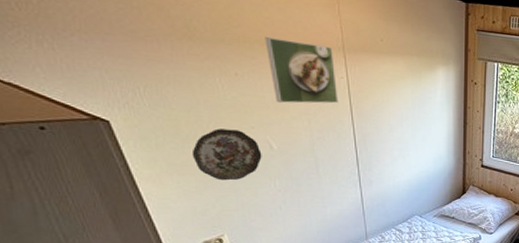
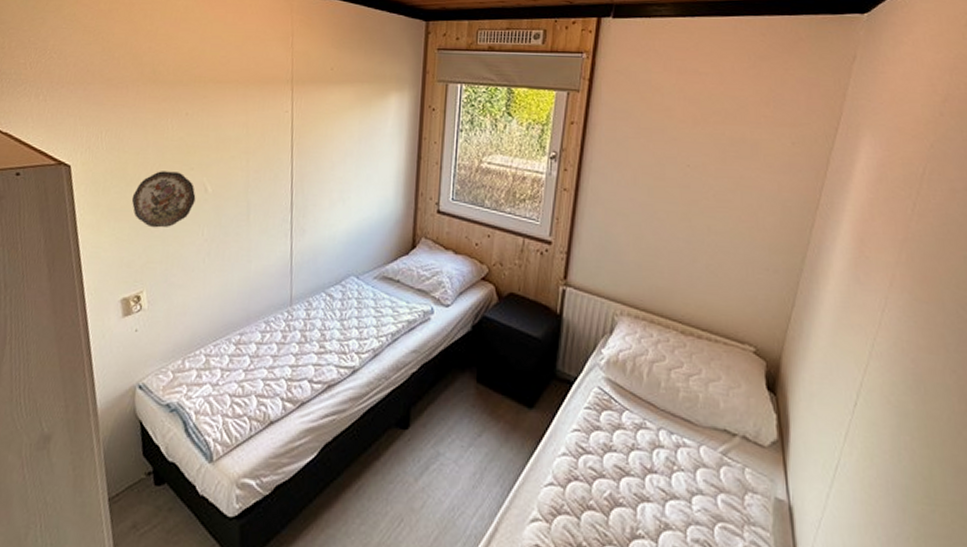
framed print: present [264,36,339,104] -> none [218,74,282,142]

